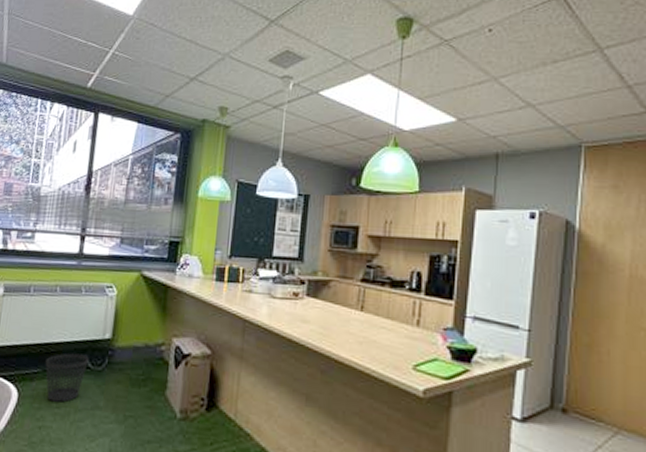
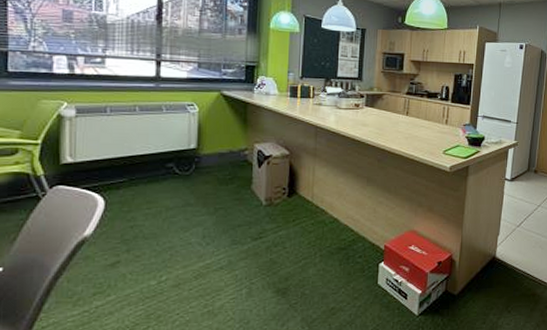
wastebasket: present [45,353,89,403] -> none [131,163,176,204]

